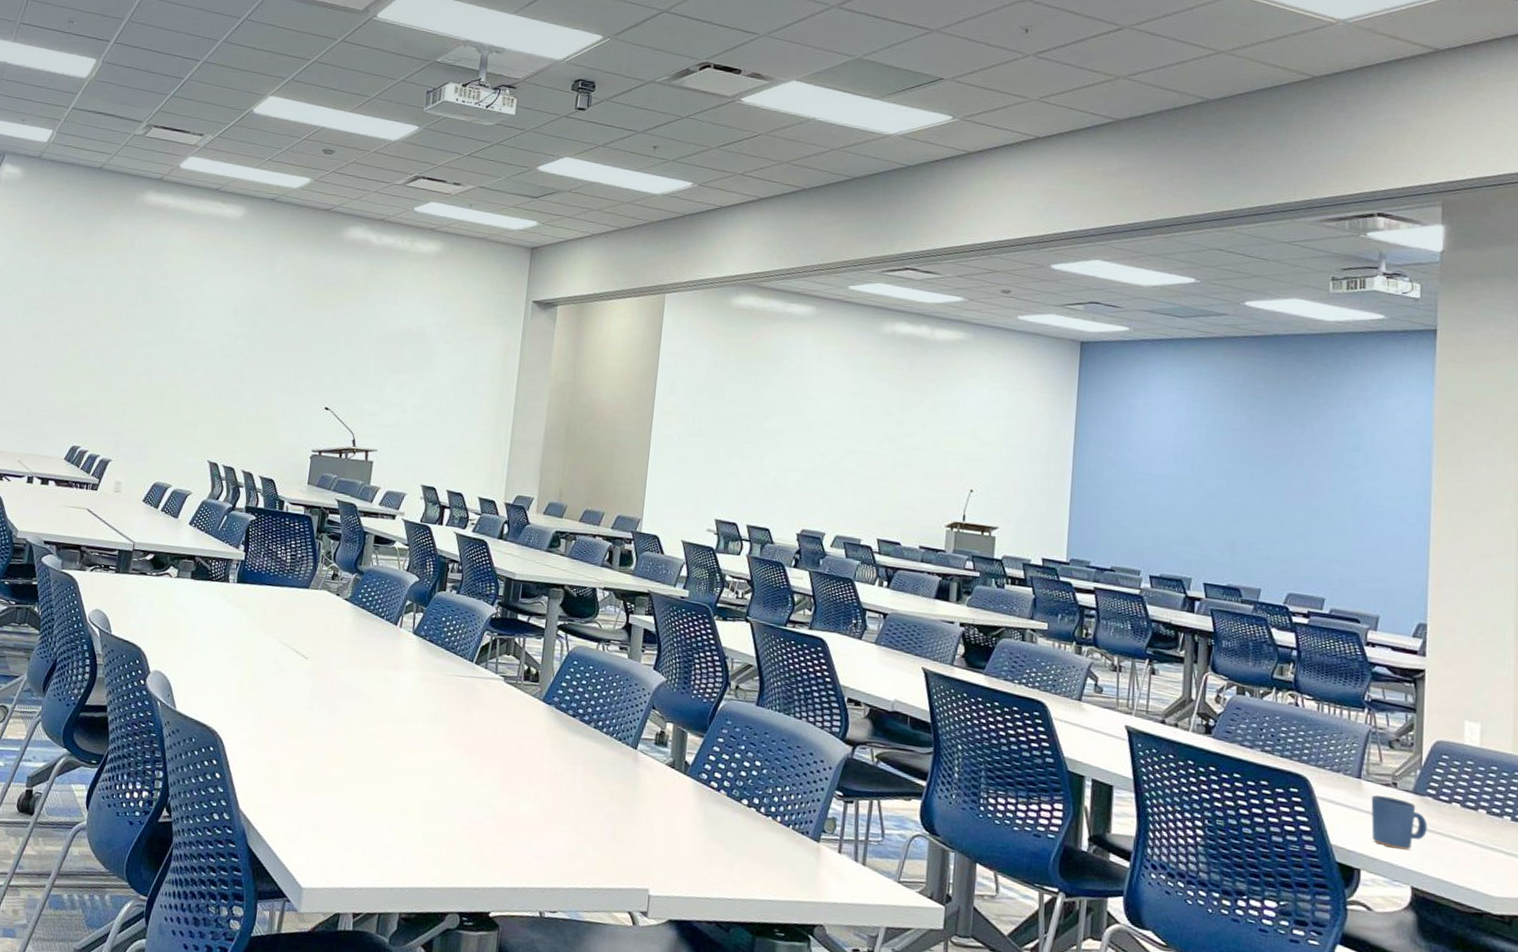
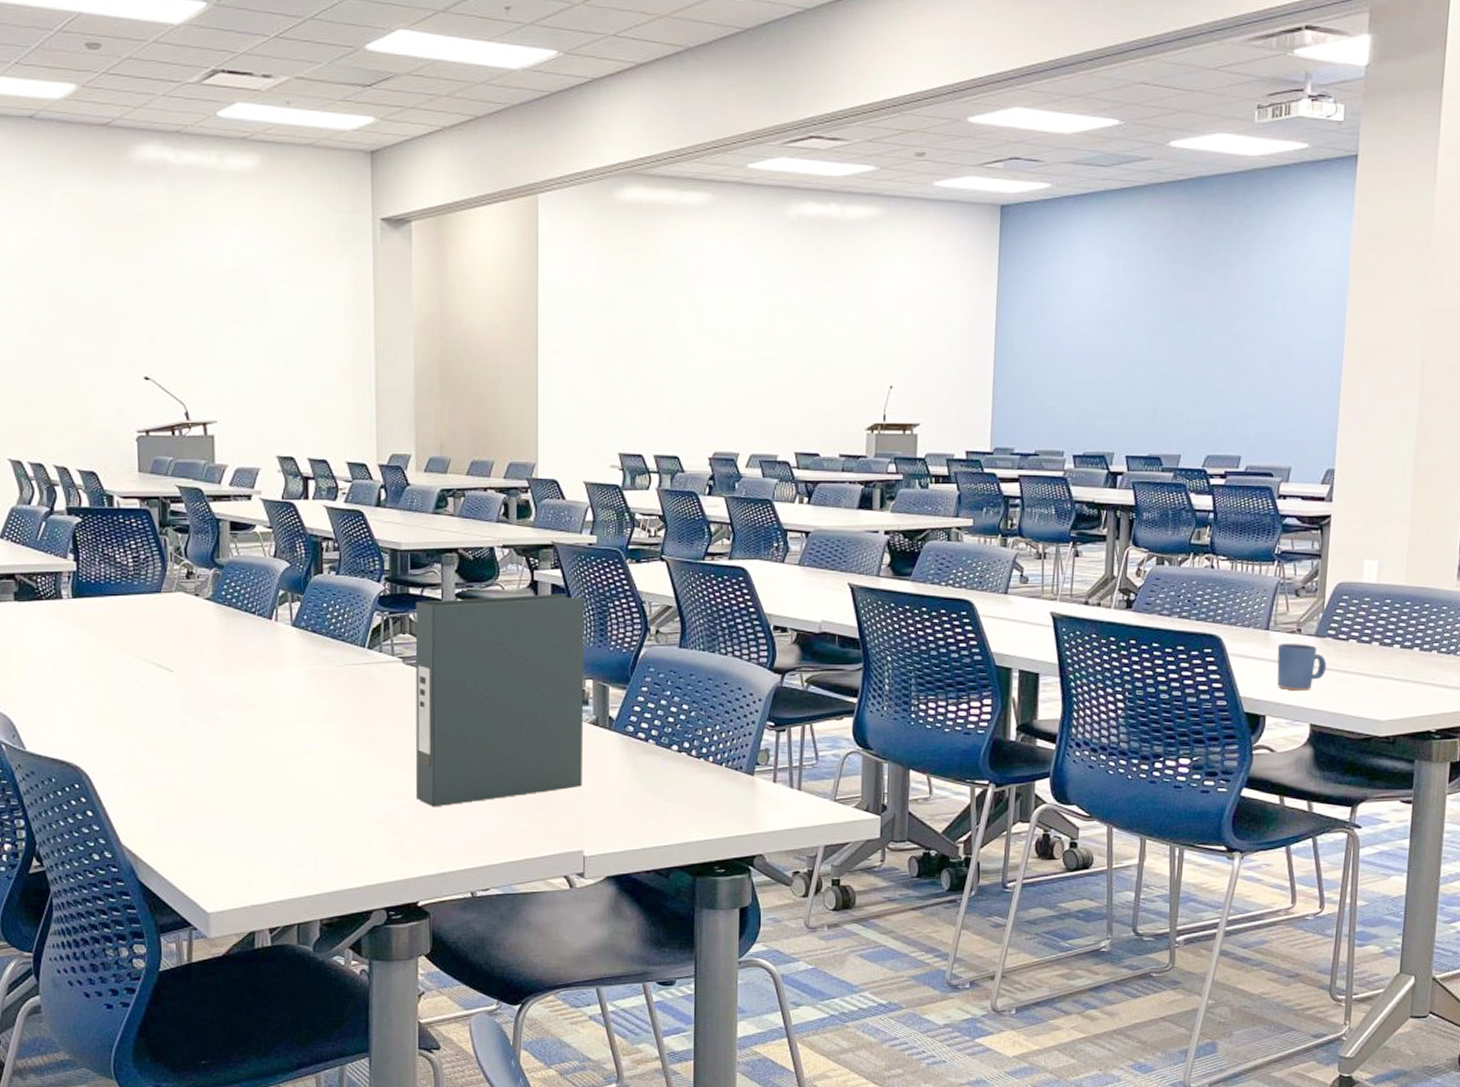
binder: none [500,627,673,826] -> present [415,593,585,807]

